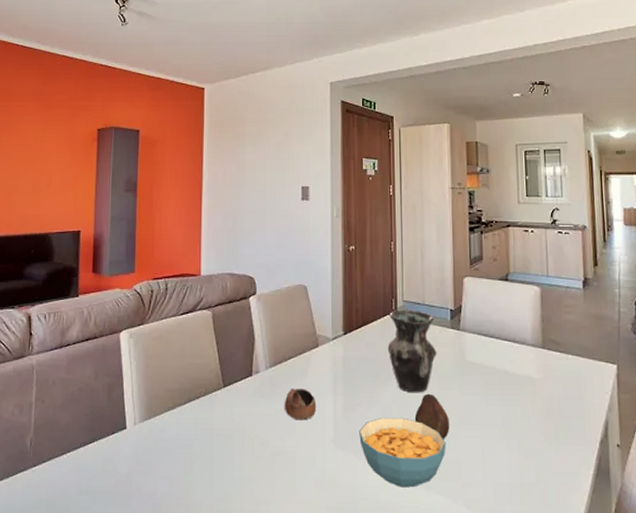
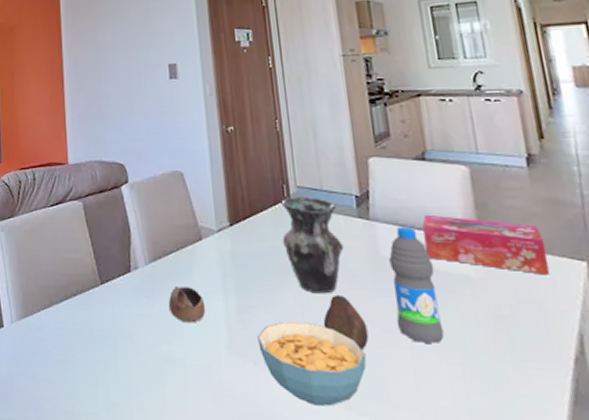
water bottle: none [472,336,508,433] -> present [389,227,444,345]
tissue box: none [500,326,591,376] -> present [422,214,551,275]

